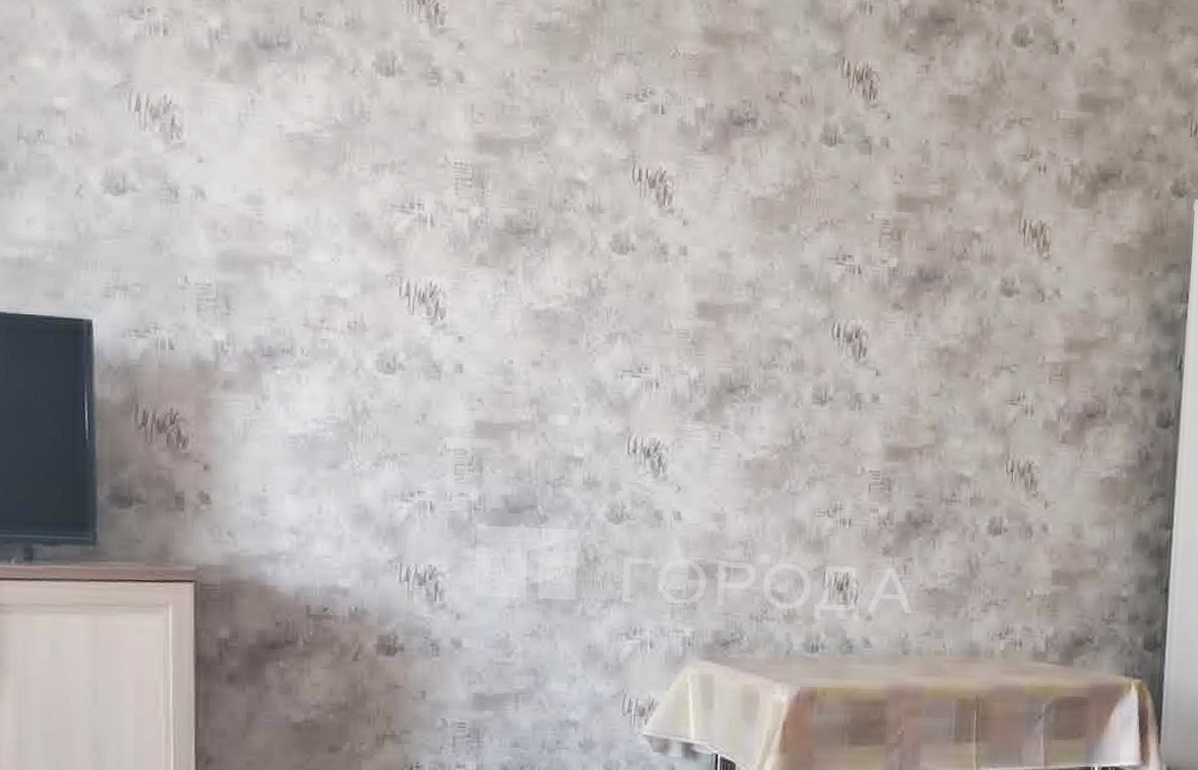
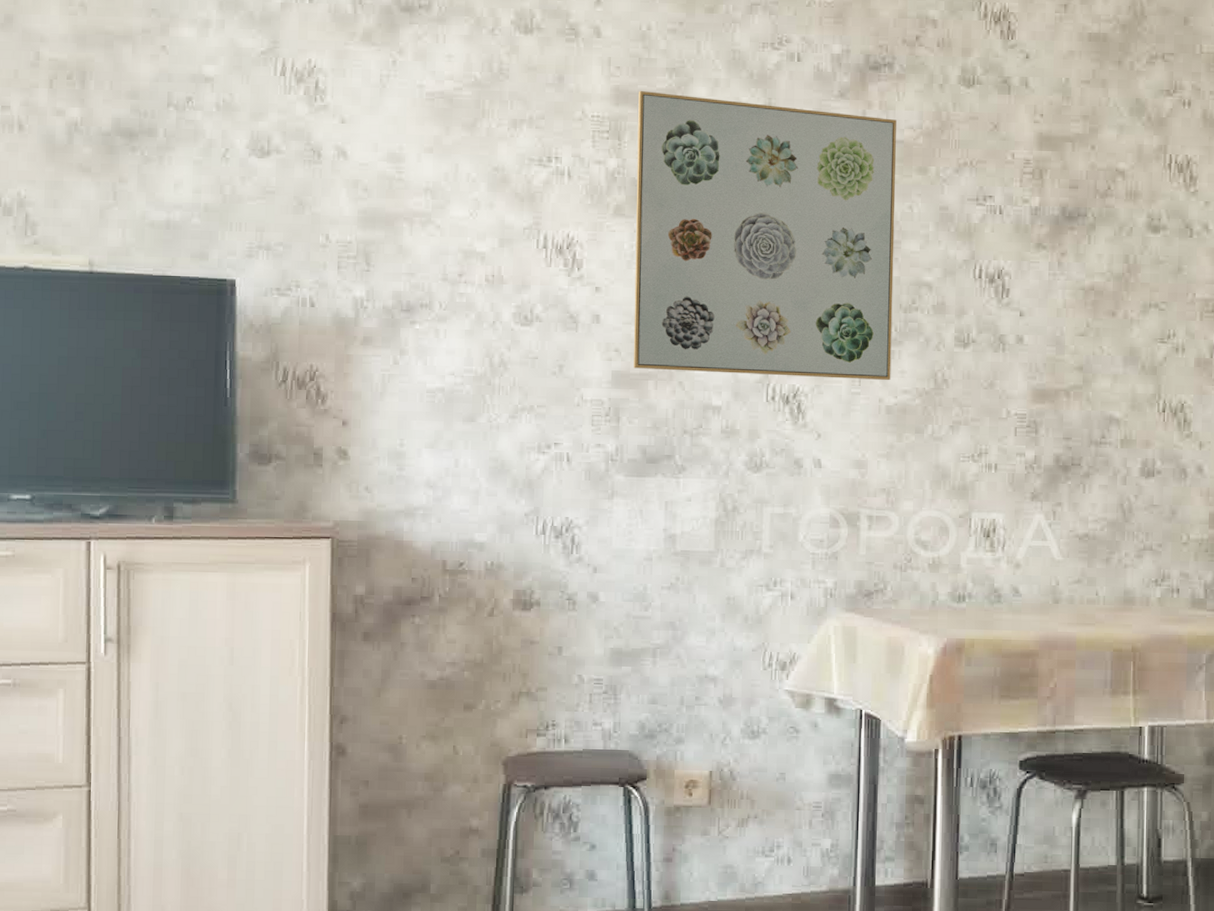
wall art: none [496,138,759,436] -> present [633,90,896,381]

